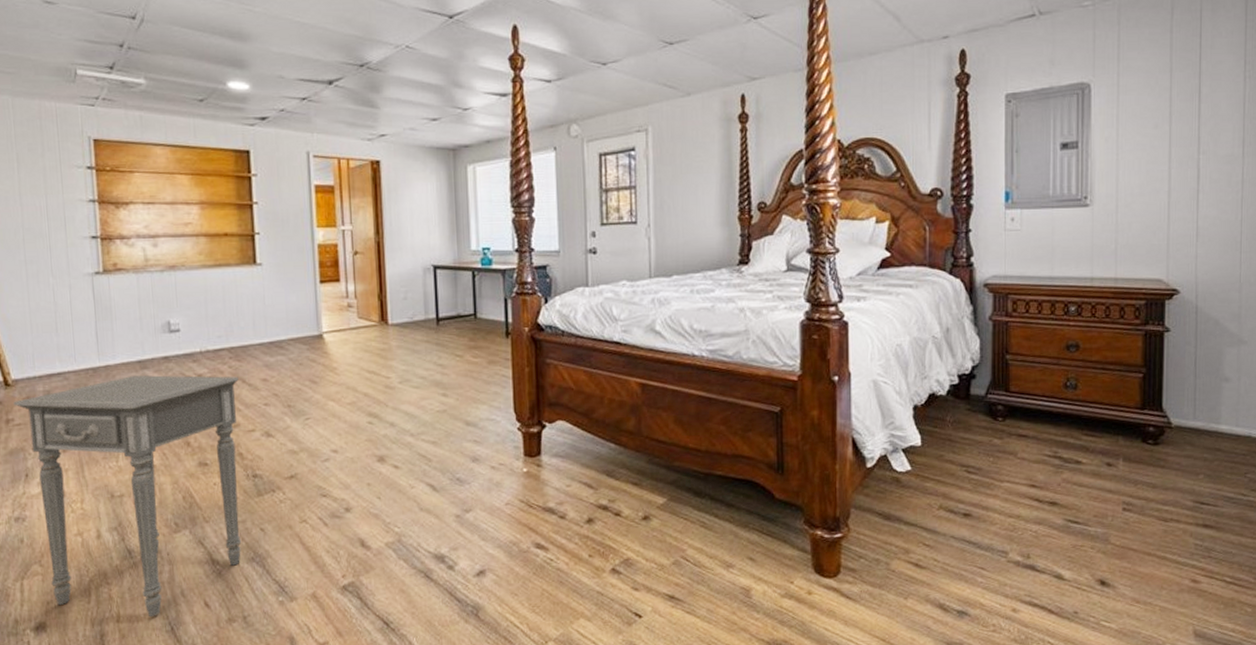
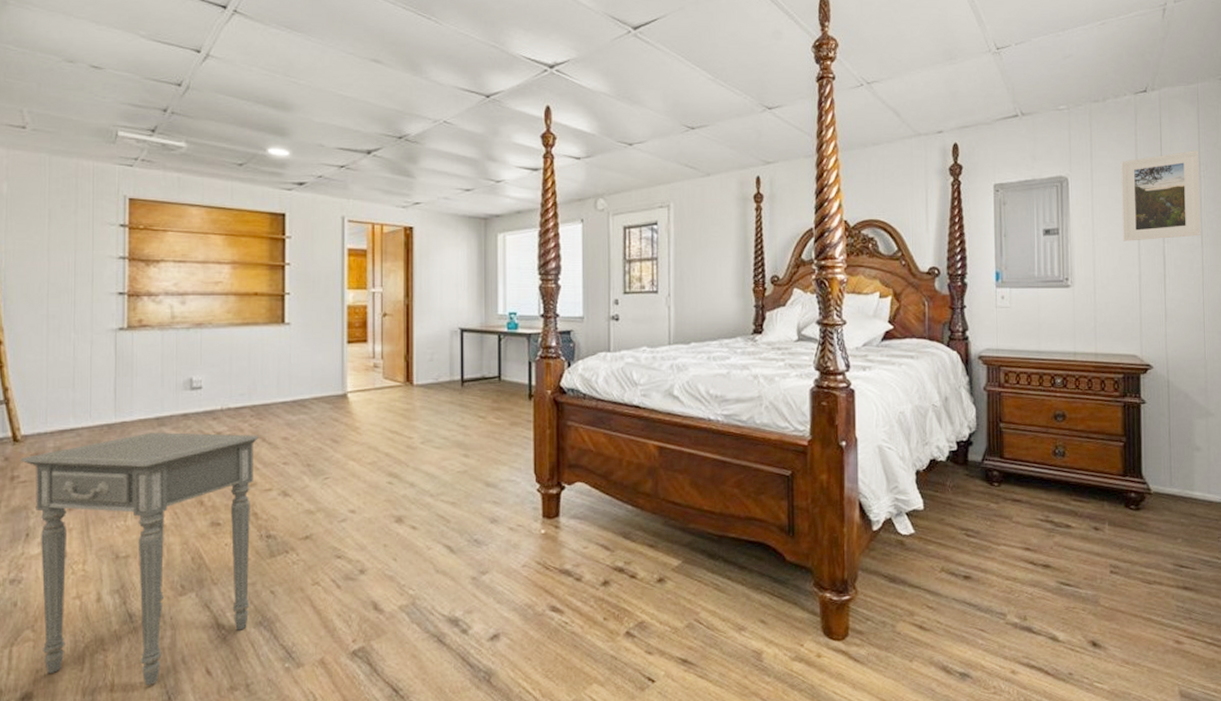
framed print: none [1151,47,1245,154] -> present [1120,150,1201,241]

